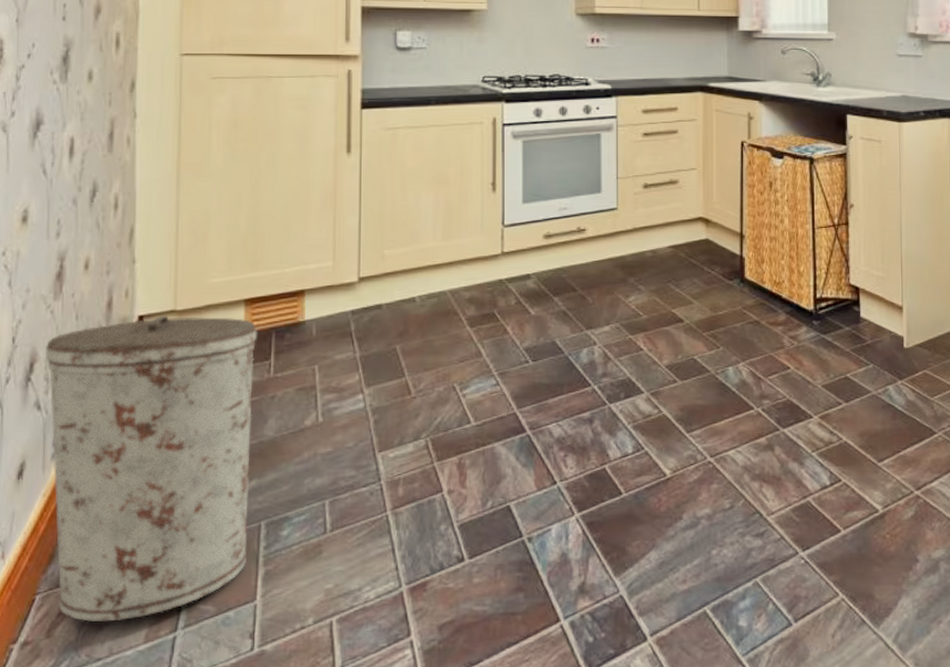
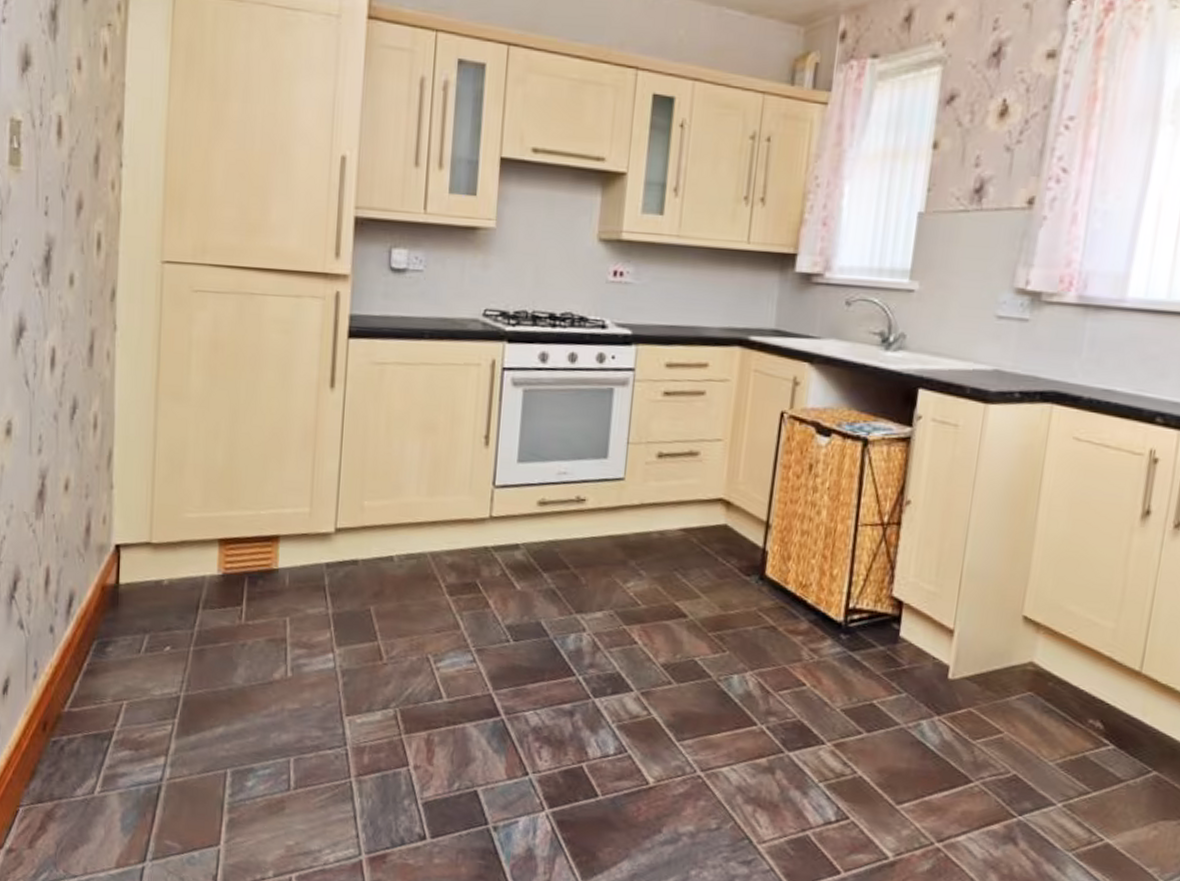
trash can: present [46,315,257,622] -> none [28,546,230,844]

